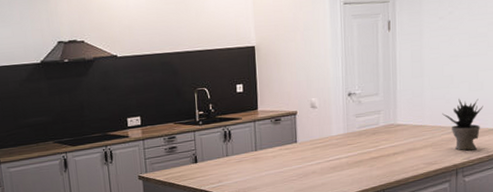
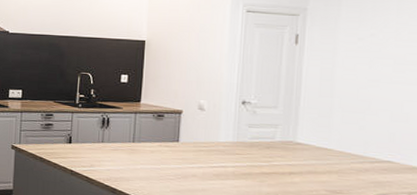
potted plant: present [442,98,483,151] -> none [353,127,408,187]

